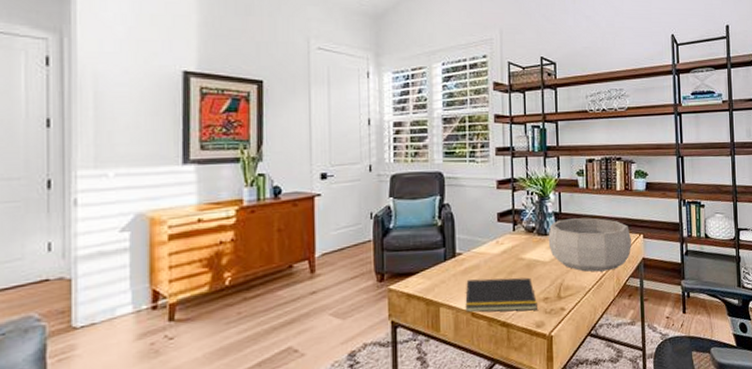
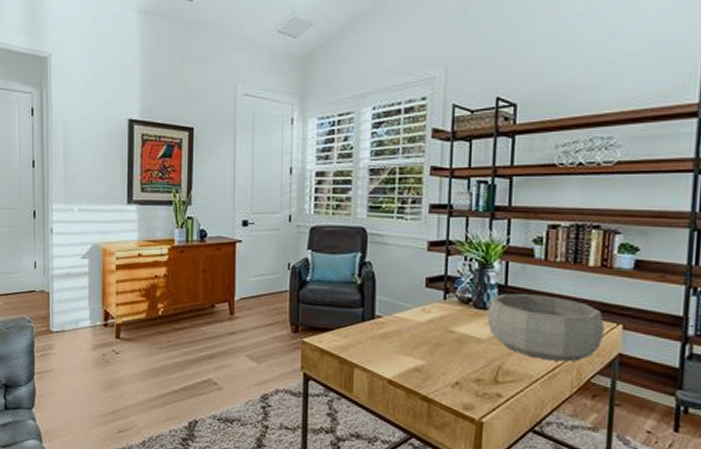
notepad: present [465,277,537,312] -> none [382,345,467,390]

